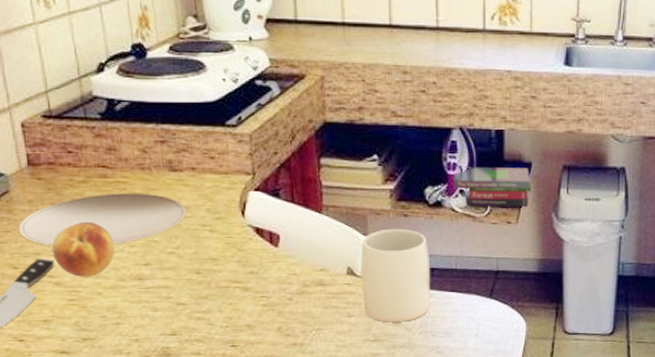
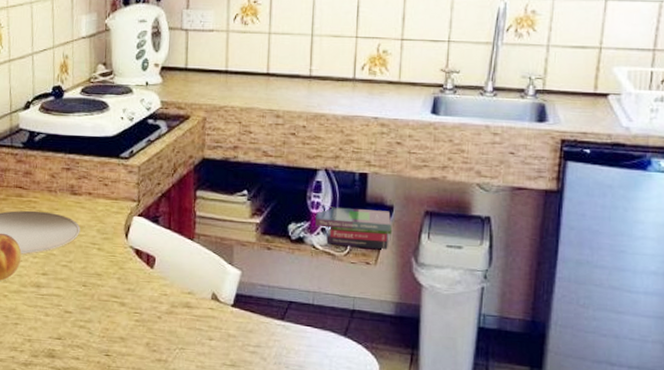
mug: present [360,228,431,323] -> none [223,260,289,351]

